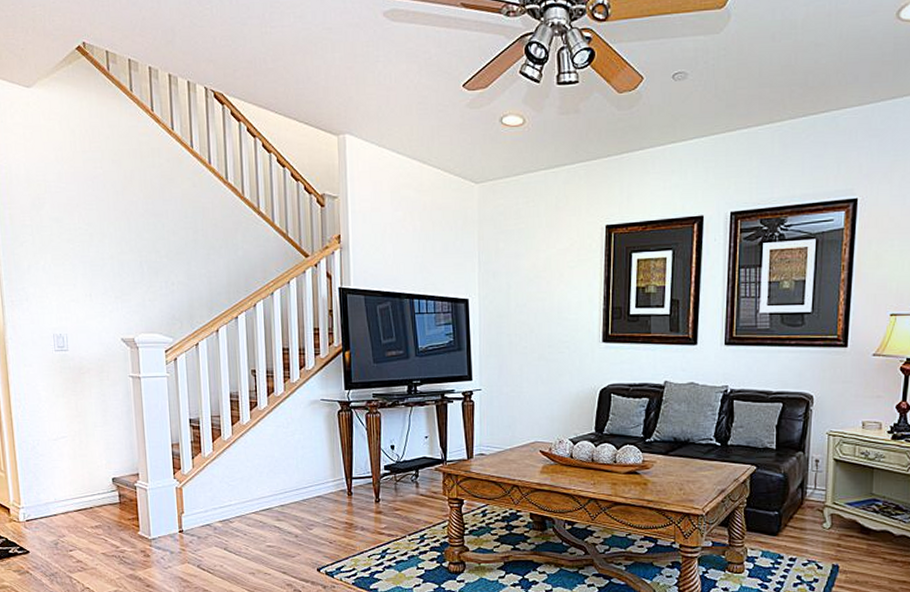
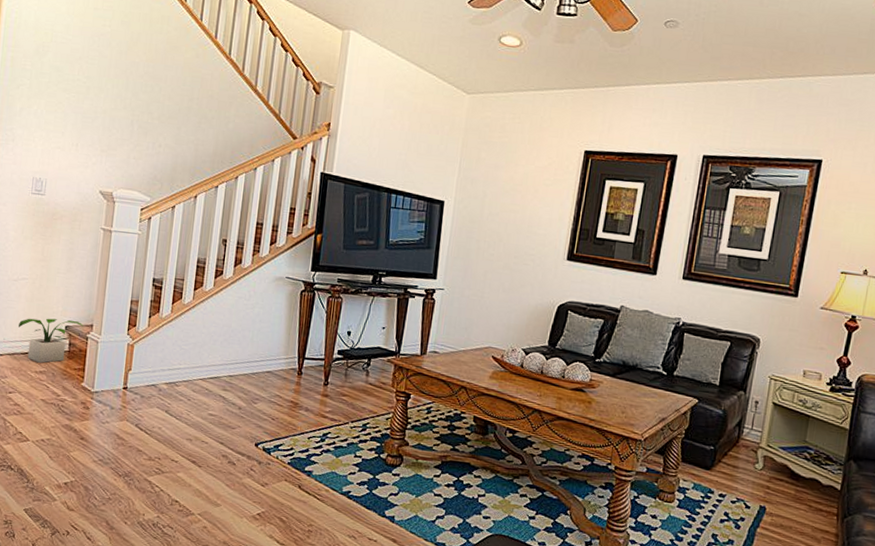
potted plant: none [66,472,129,518] -> present [19,318,83,363]

